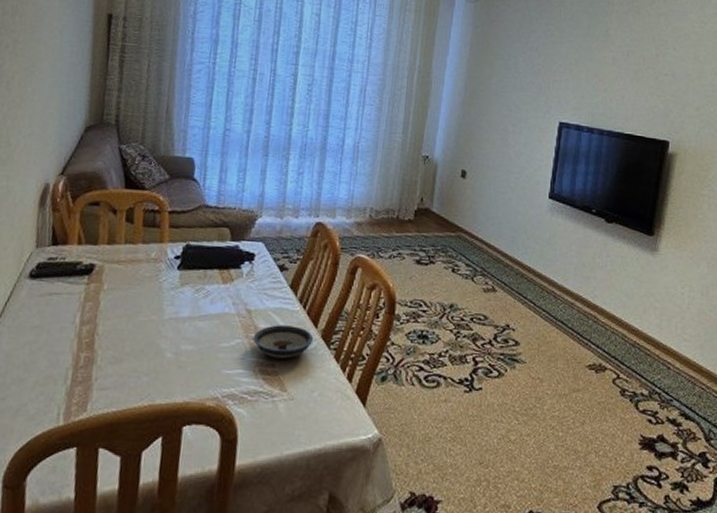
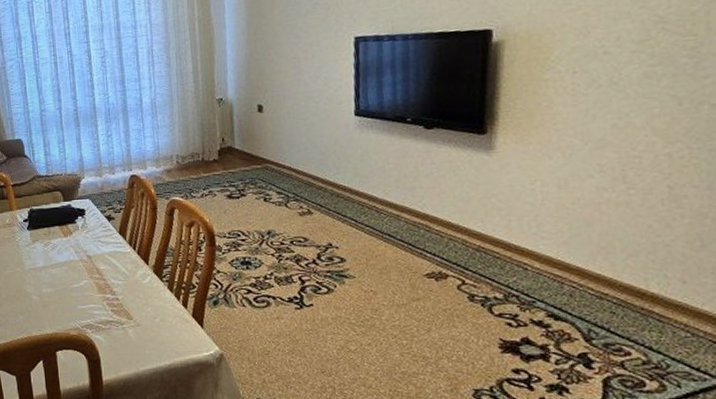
saucer: present [253,325,314,359] -> none [97,265,147,293]

